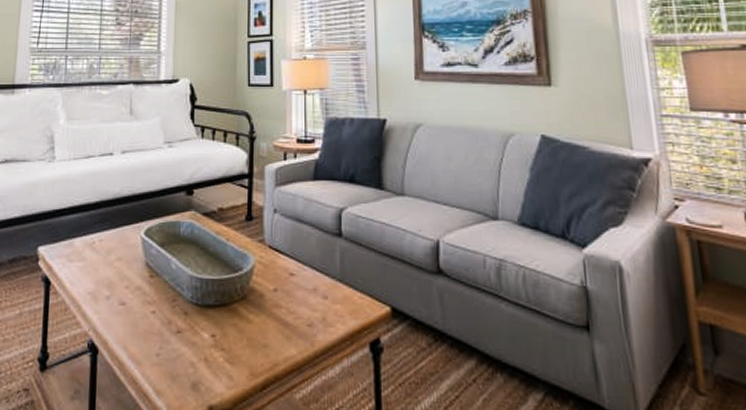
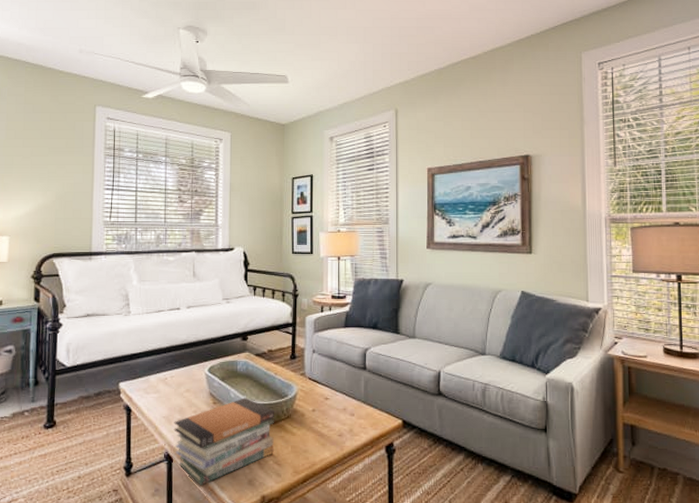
book stack: none [100,270,225,389] -> present [174,397,274,486]

